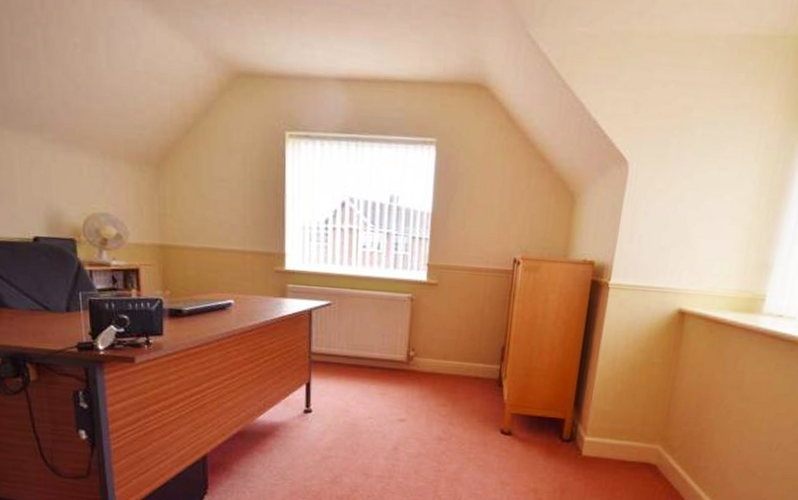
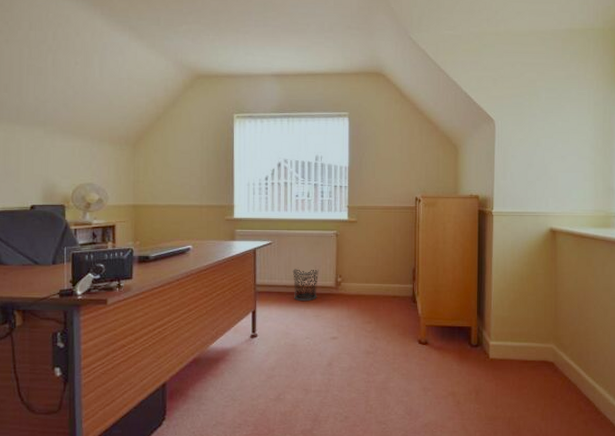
waste bin: none [355,336,387,377] -> present [292,268,319,302]

